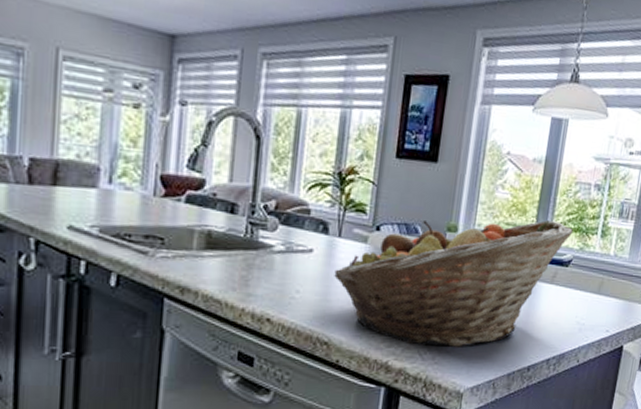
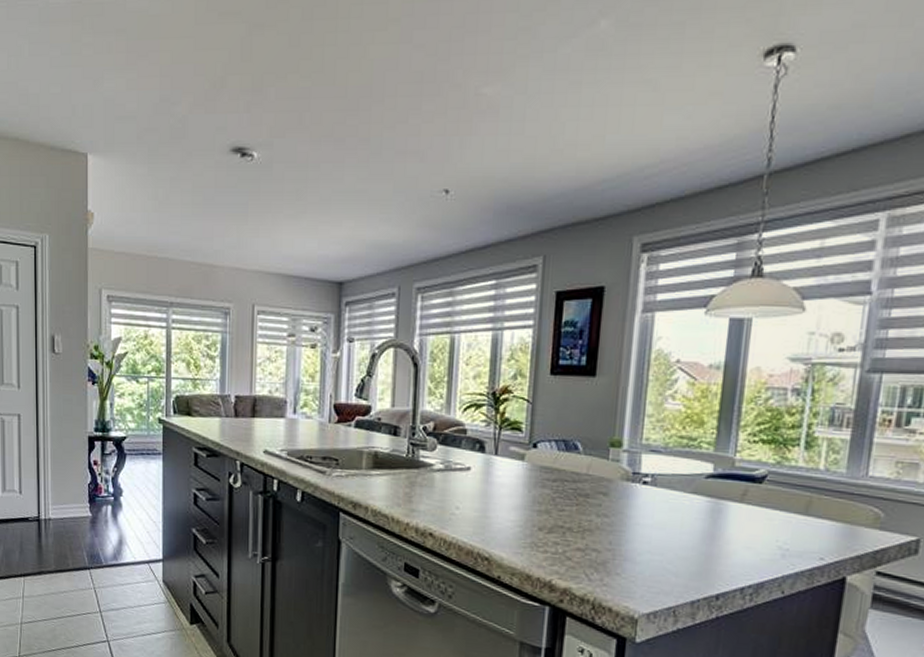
fruit basket: present [334,219,573,347] -> none [492,431,766,570]

